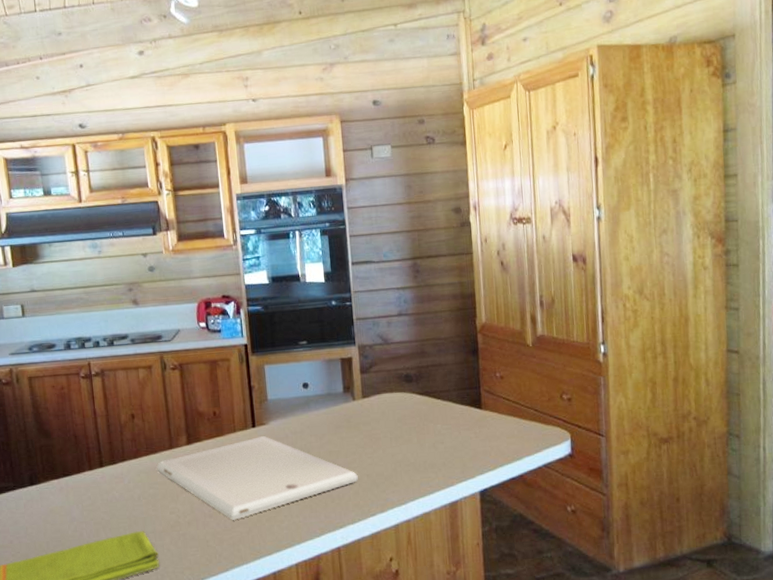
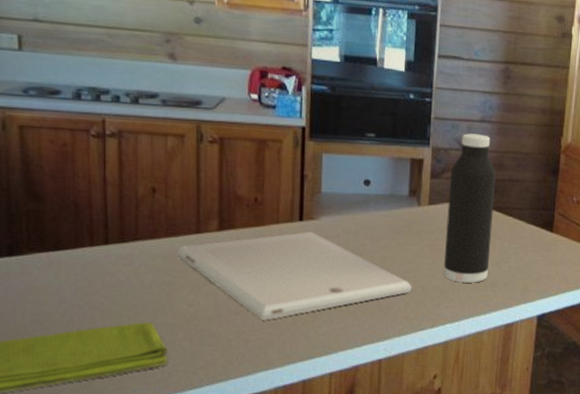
water bottle: none [377,327,426,467] -> present [444,133,497,283]

